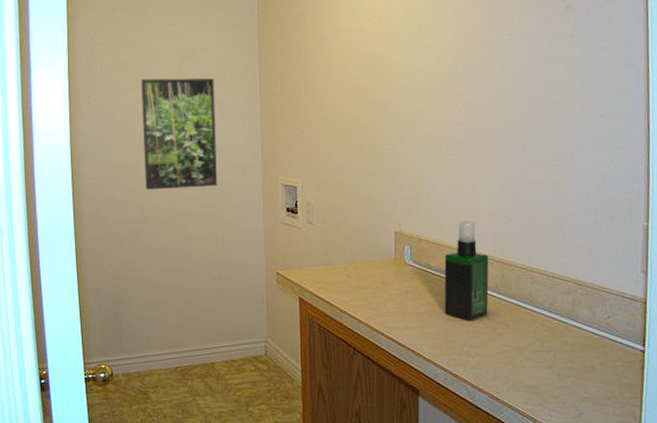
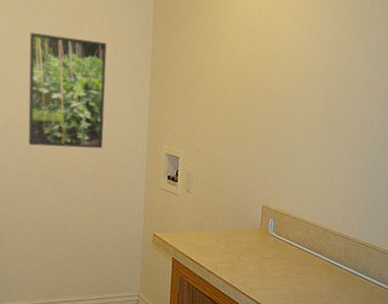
spray bottle: present [444,221,489,320] -> none [296,201,337,285]

